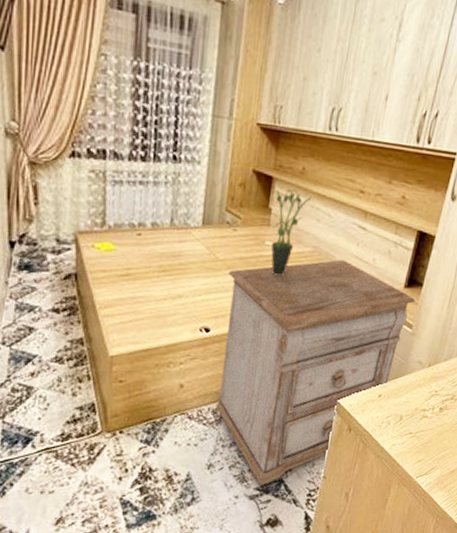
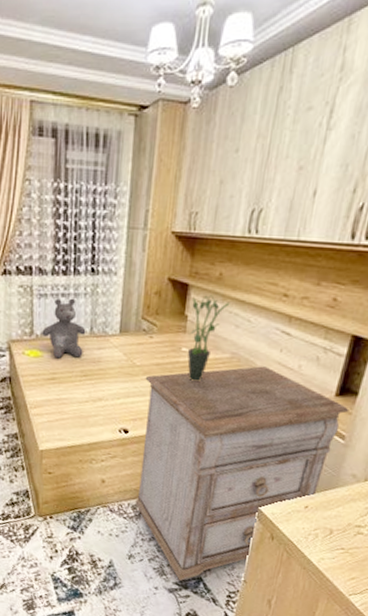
teddy bear: none [115,186,166,253] -> present [42,298,86,359]

